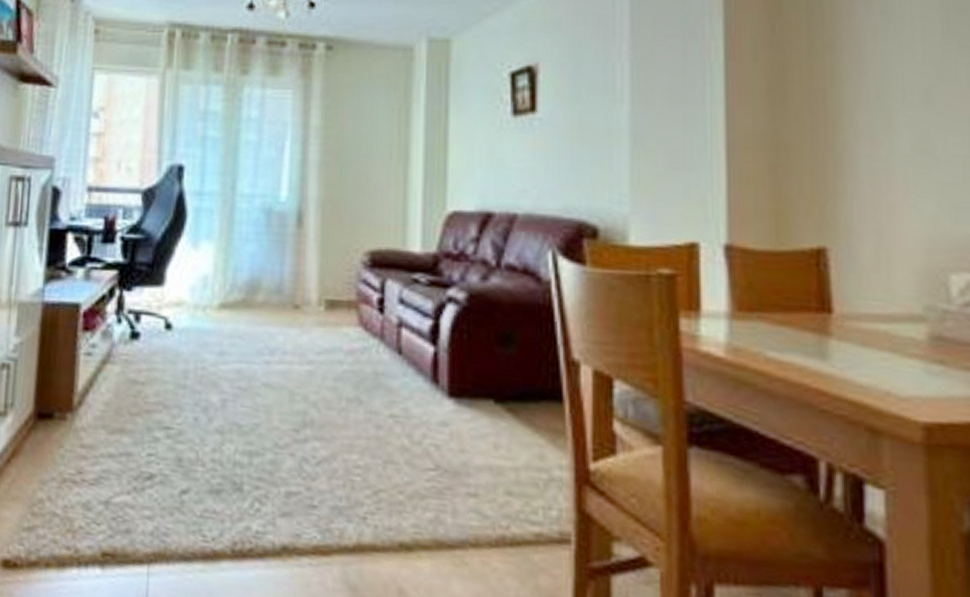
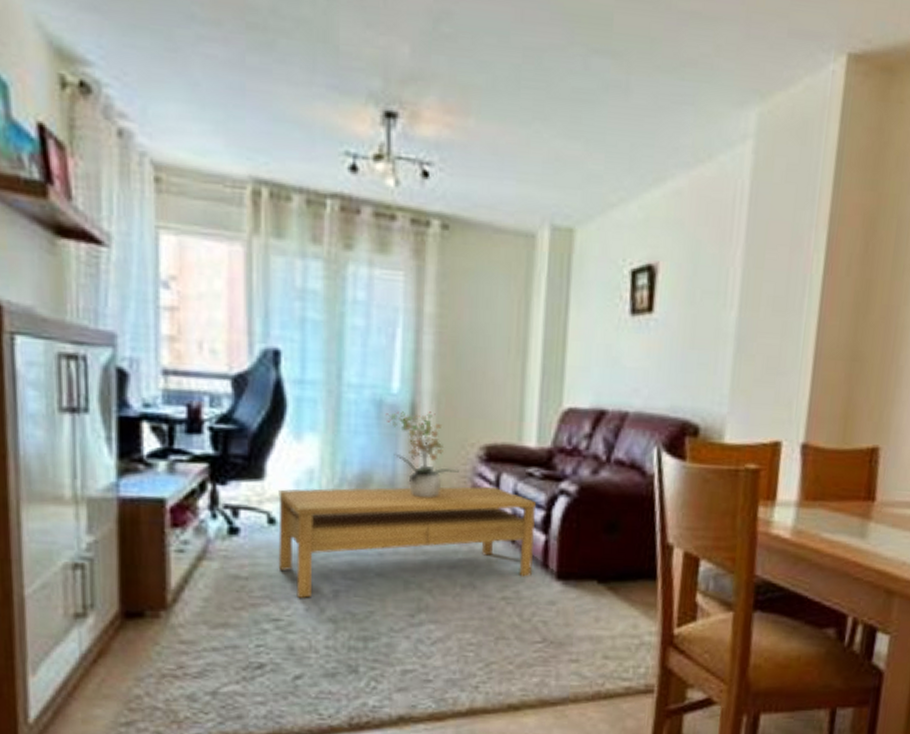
coffee table: none [172,293,424,406] -> present [278,486,537,598]
potted plant: none [274,218,344,304] -> present [385,411,459,497]

